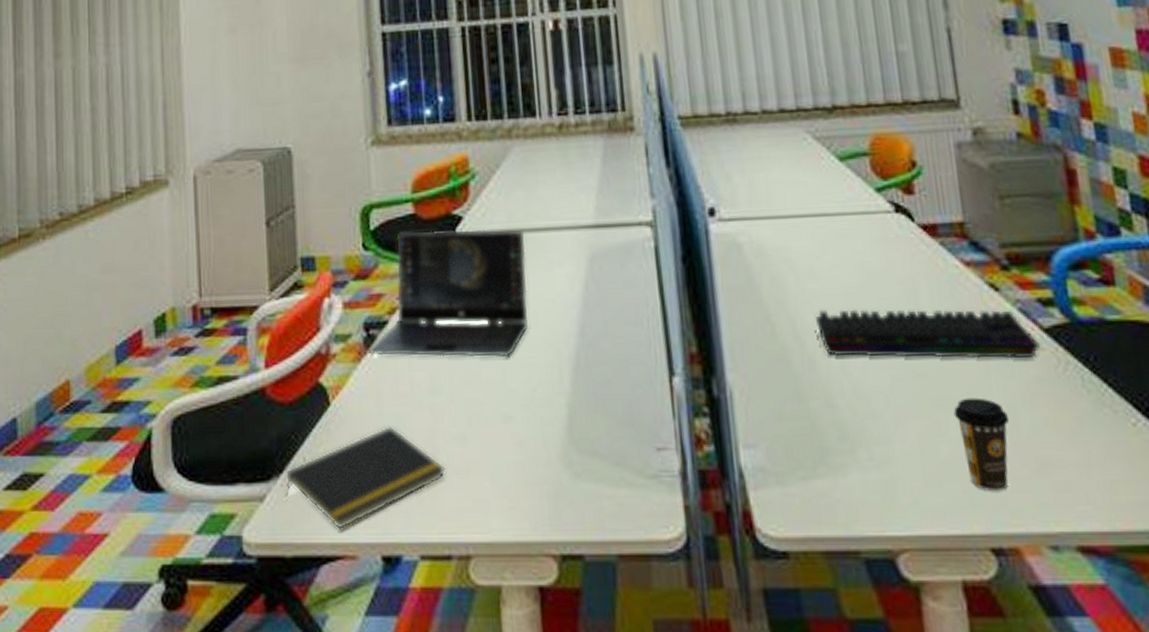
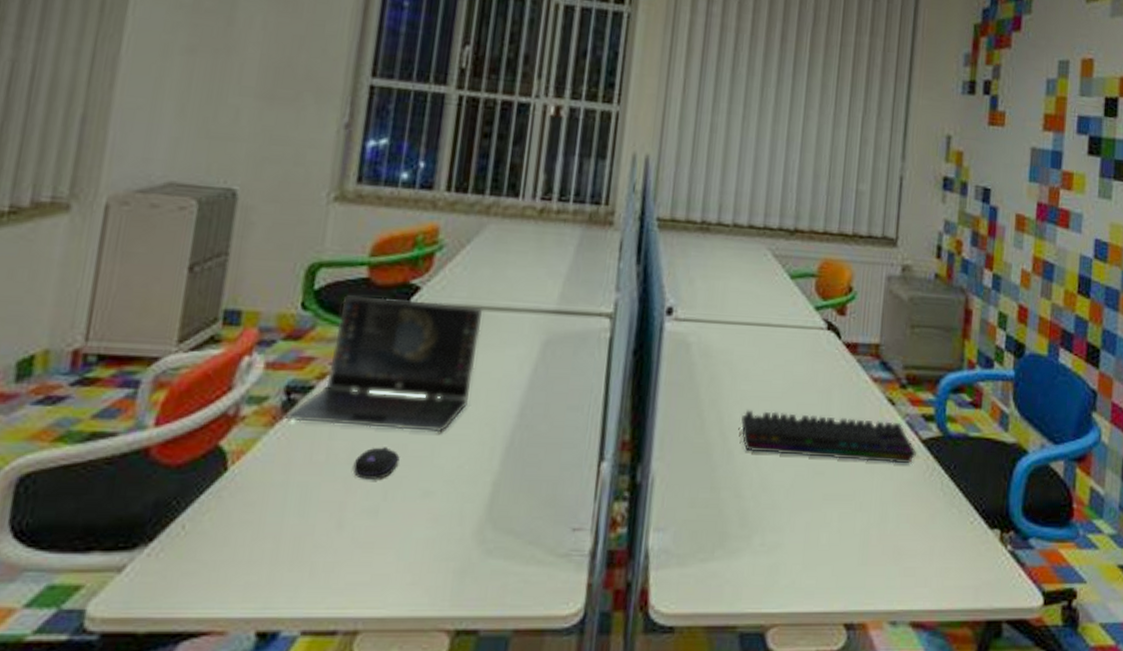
notepad: present [285,425,446,529] -> none [151,495,349,603]
computer mouse: none [435,375,476,407] -> present [353,447,400,479]
coffee cup: present [953,397,1010,492] -> none [838,494,881,576]

